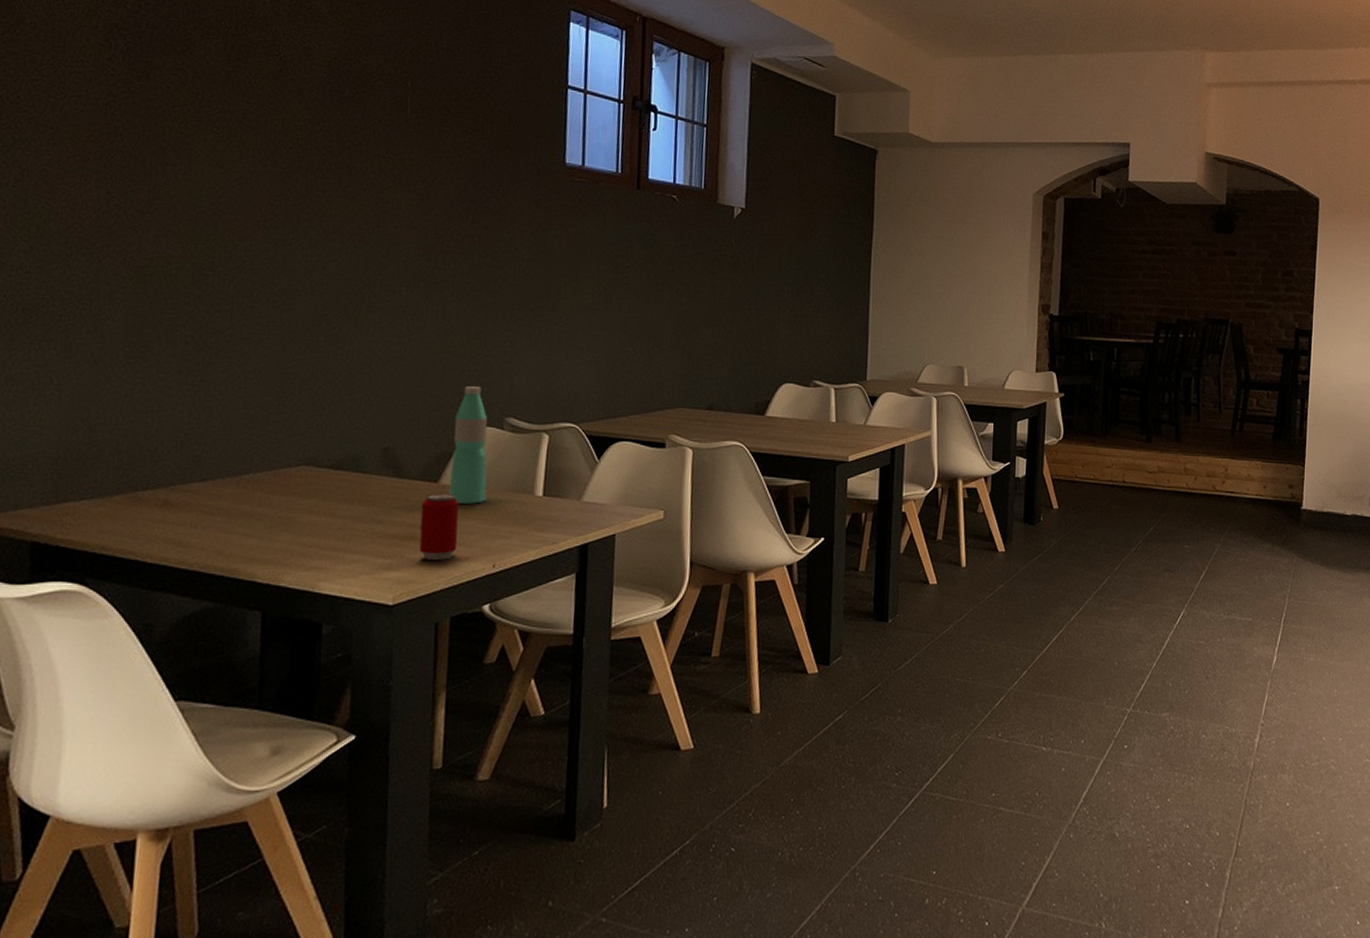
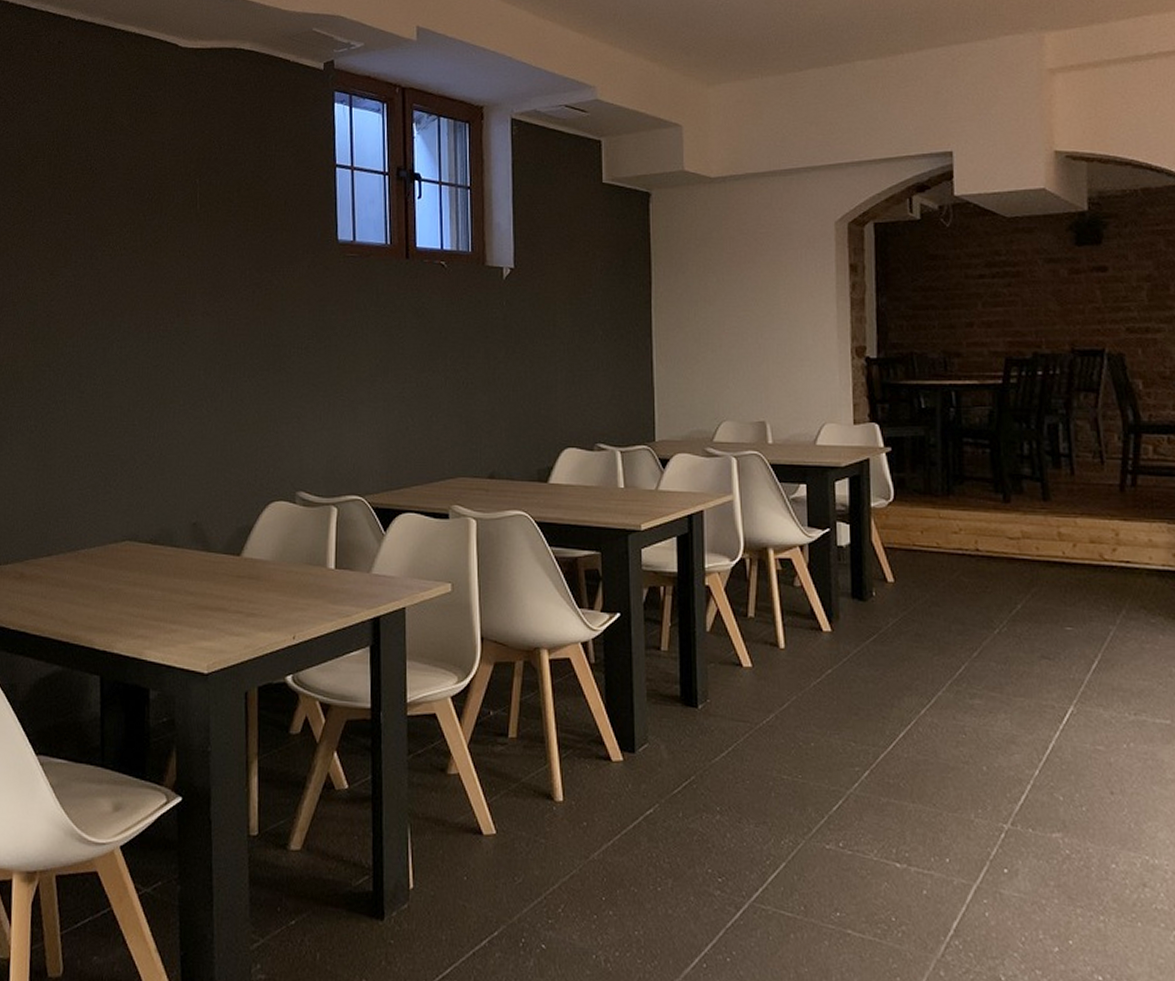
beverage can: present [419,492,460,560] -> none [227,565,261,631]
water bottle: present [448,386,488,504] -> none [250,462,284,577]

